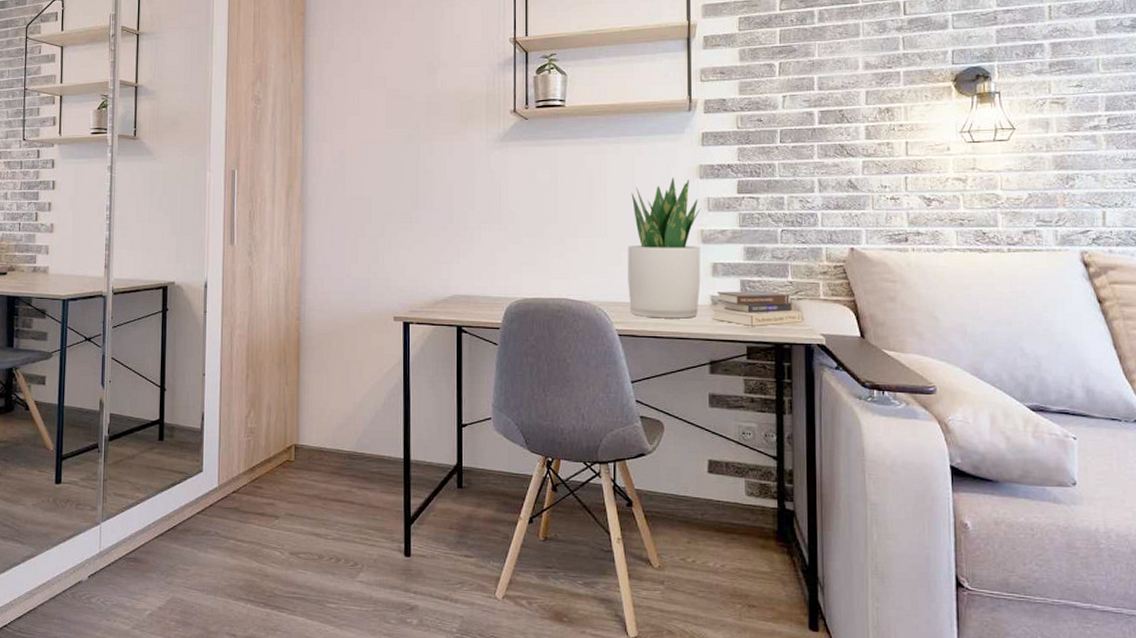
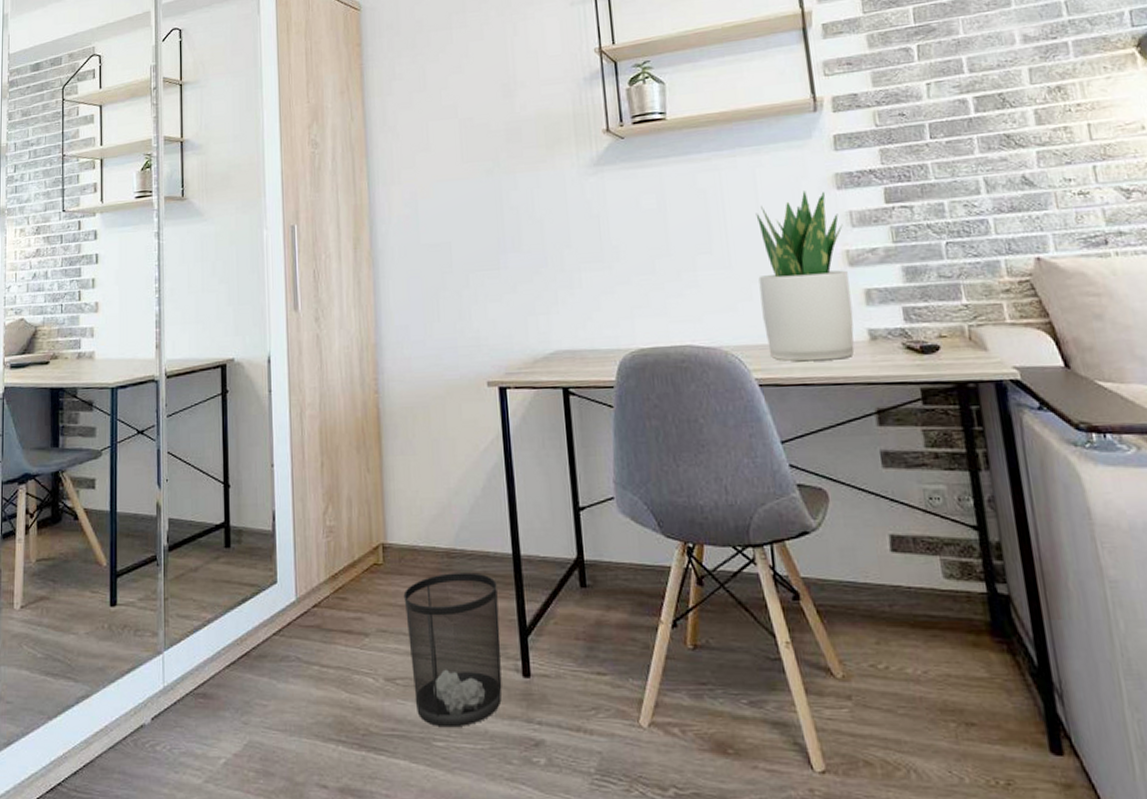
waste bin: none [310,471,389,594] -> present [403,572,502,728]
books: present [713,291,802,326] -> none [872,318,987,363]

